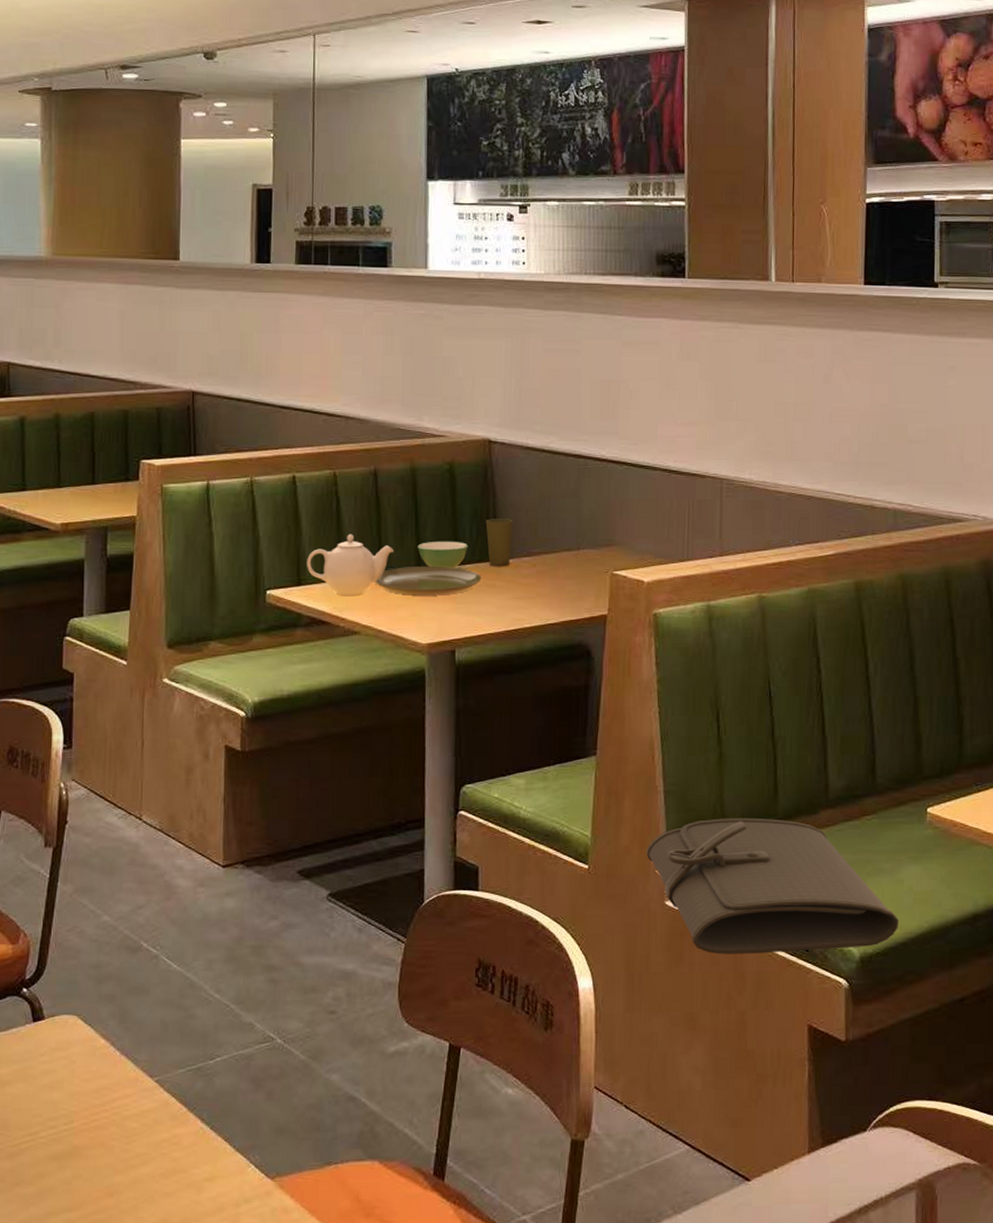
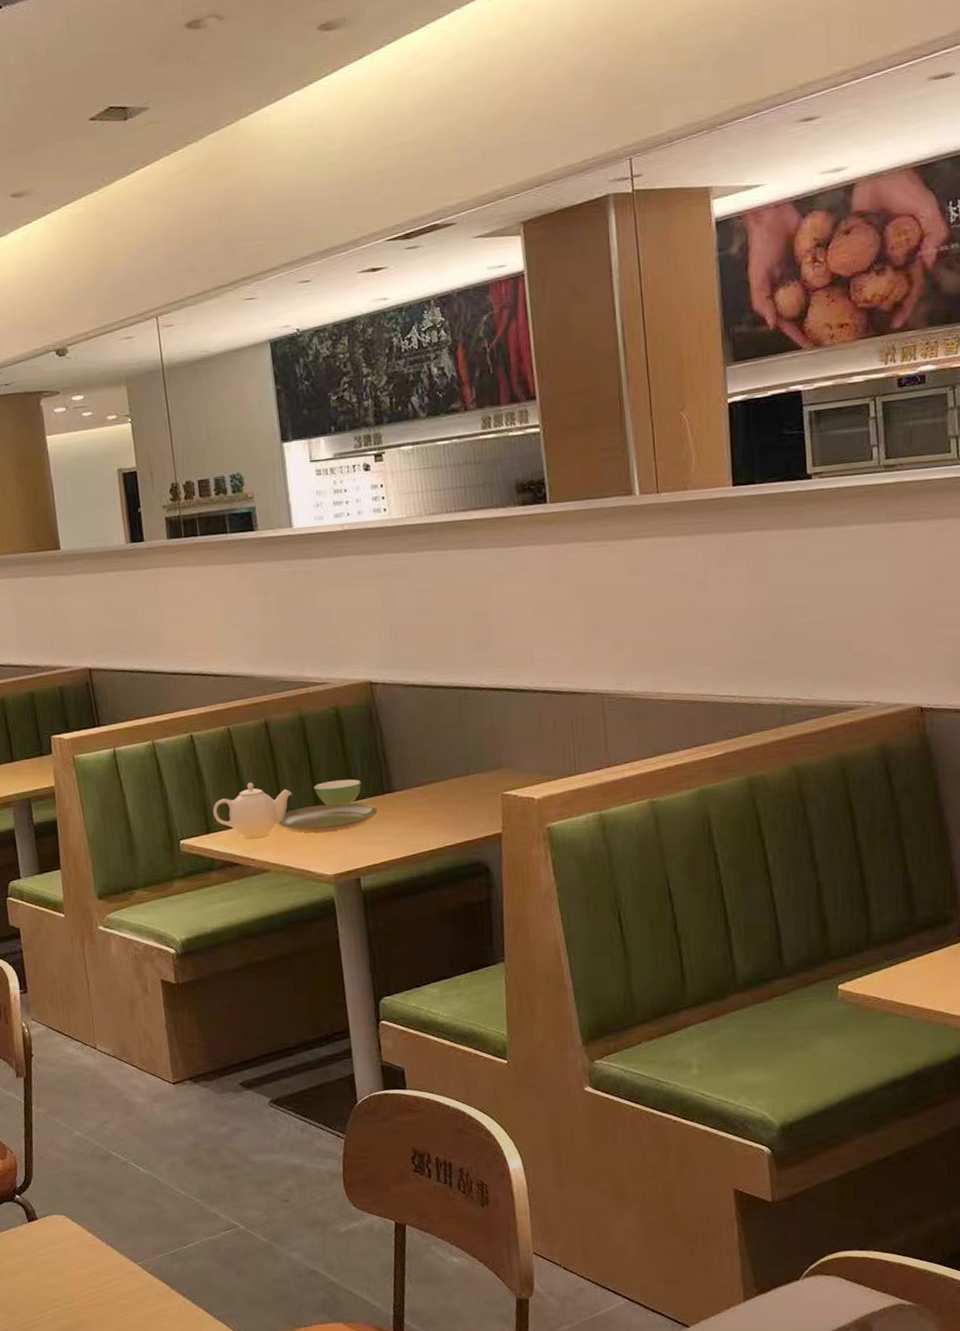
cup: present [485,519,513,567] -> none [375,753,404,800]
tool roll: present [646,818,900,954] -> none [561,1006,818,1132]

